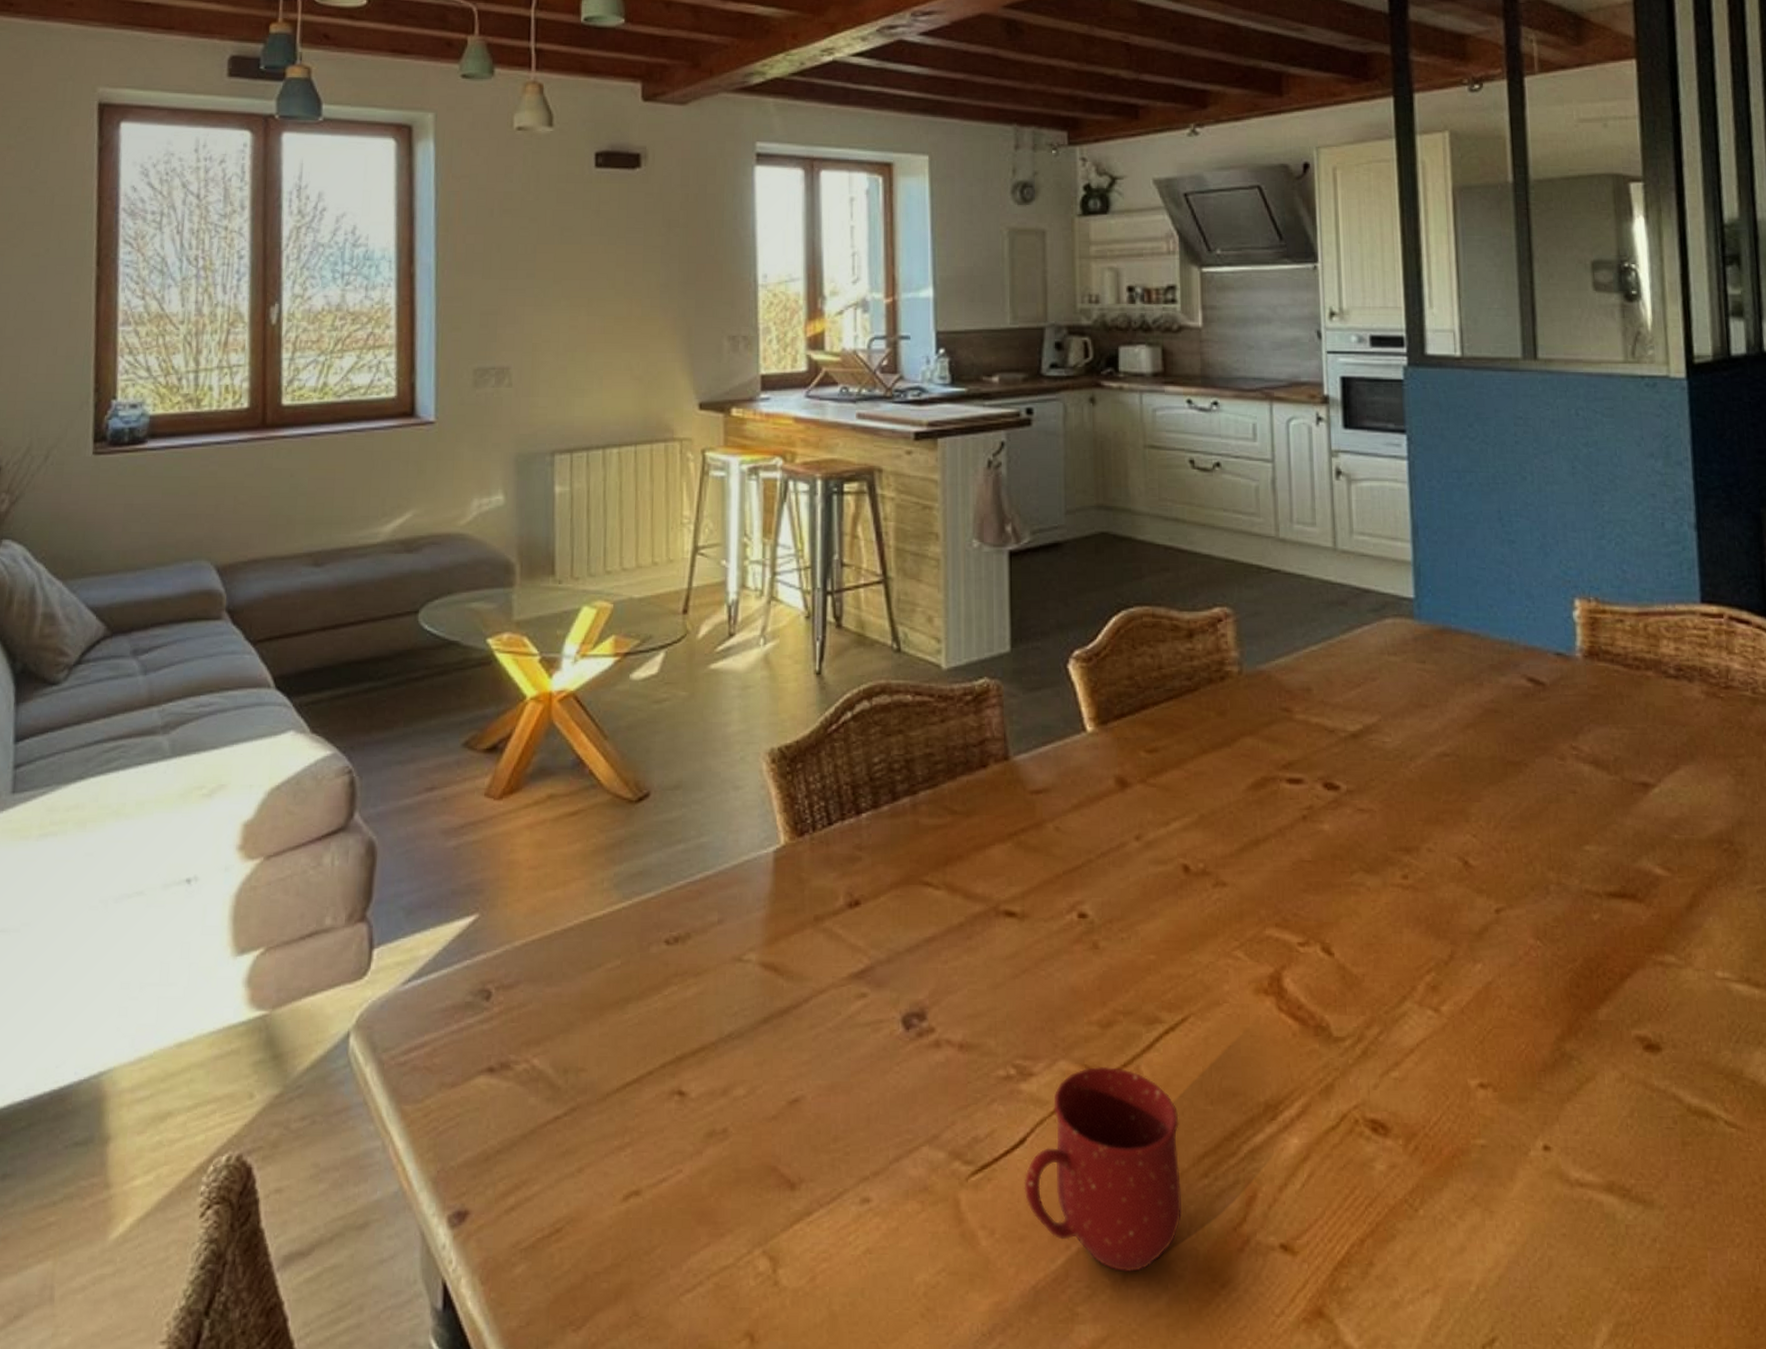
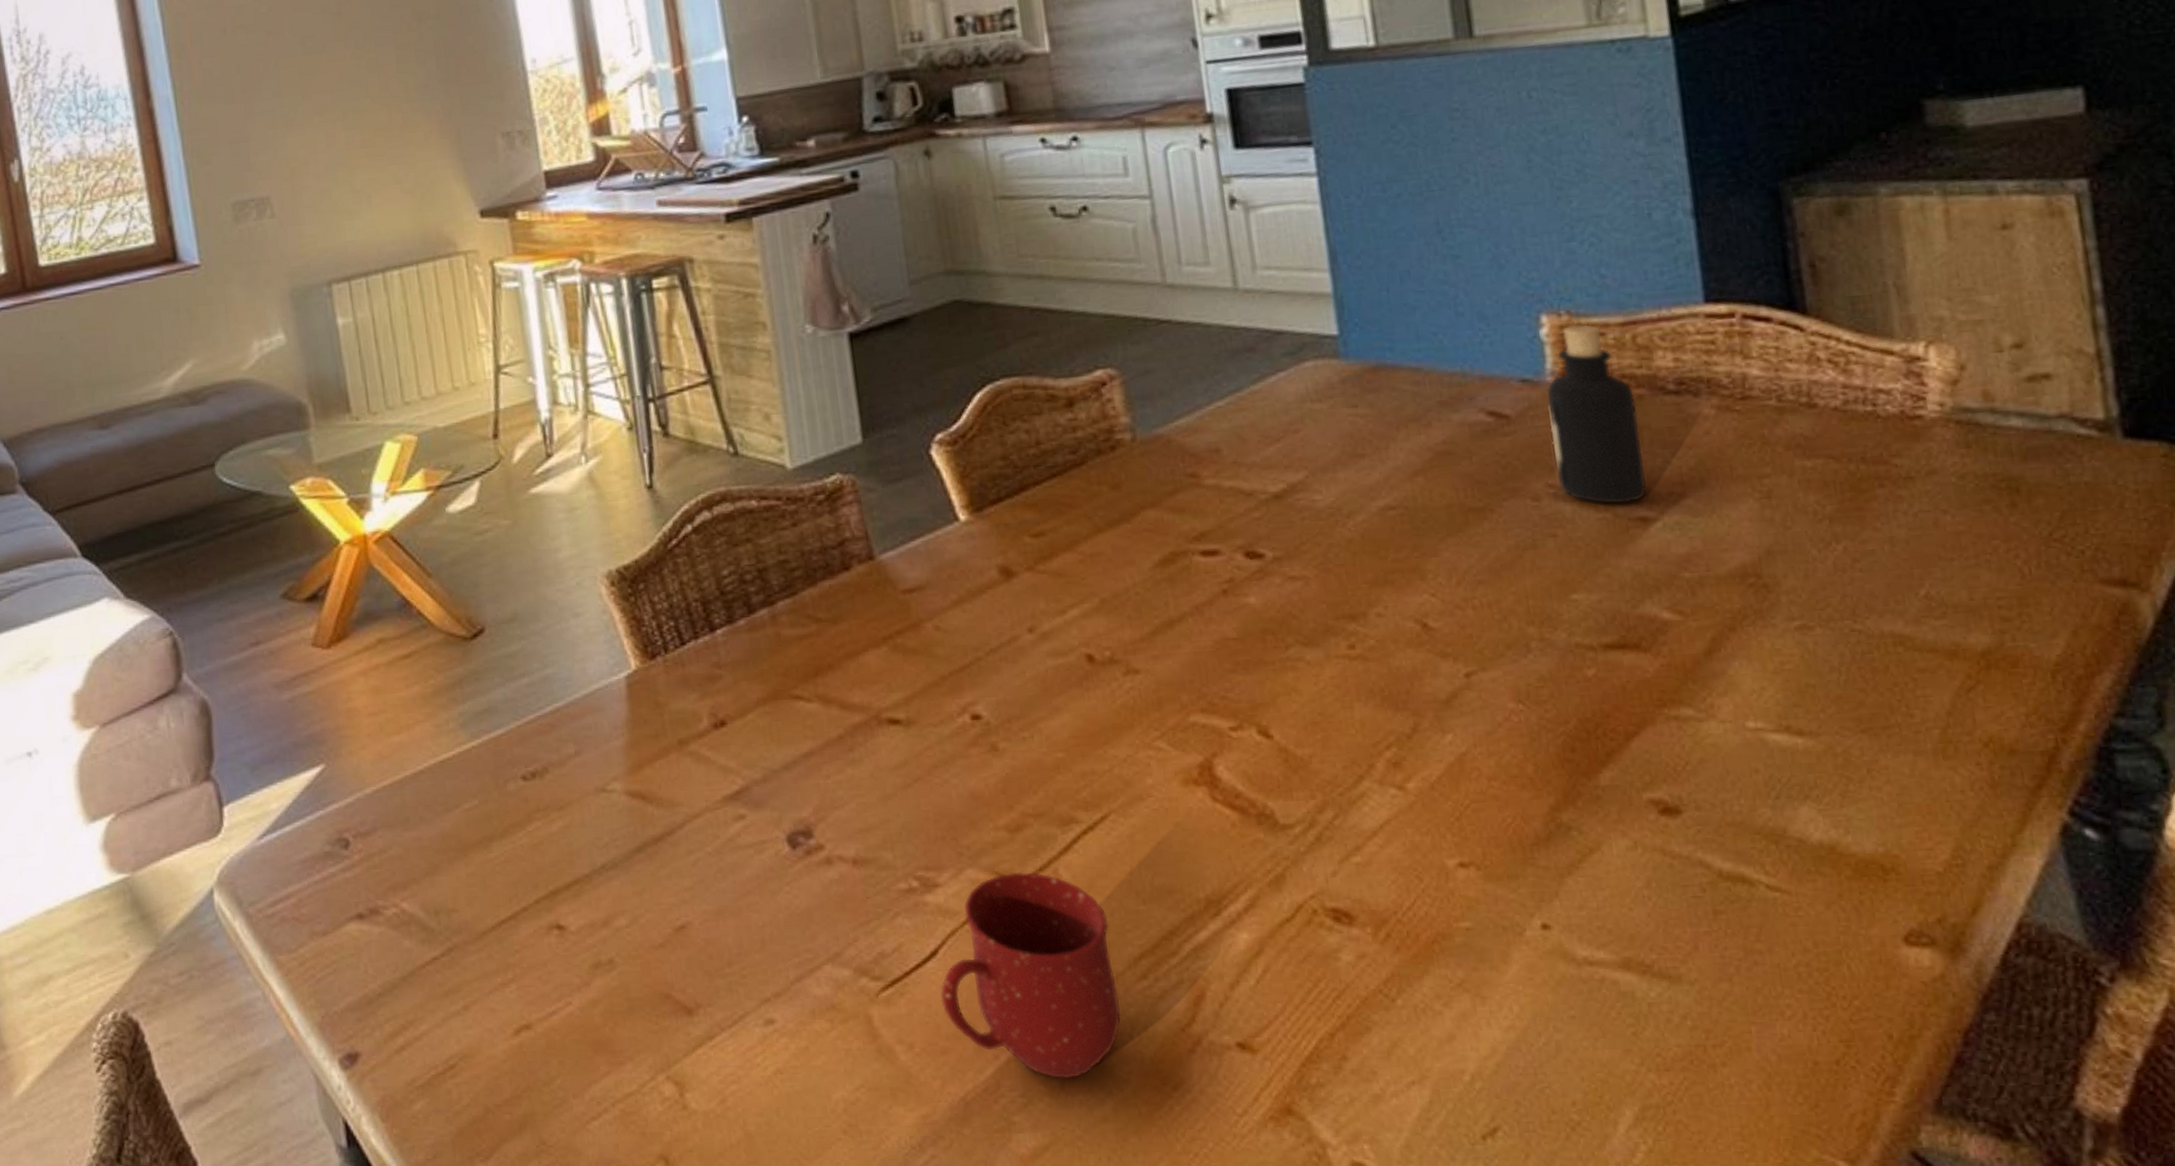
bottle: none [1575,610,1649,769] -> present [1546,324,1648,505]

